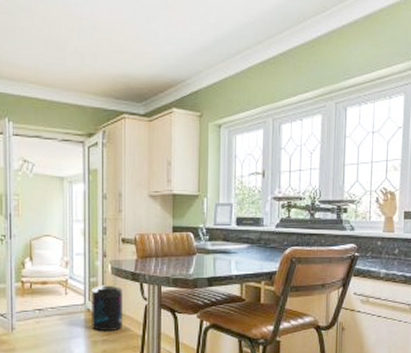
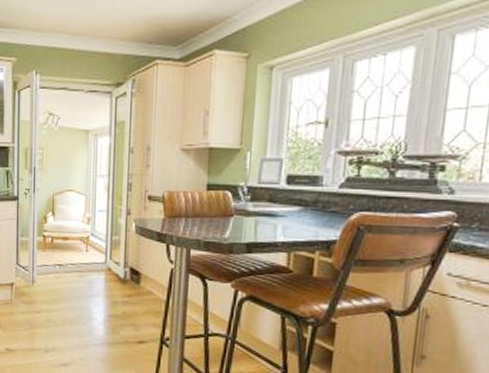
supplement container: present [91,285,123,331] -> none [112,244,147,293]

